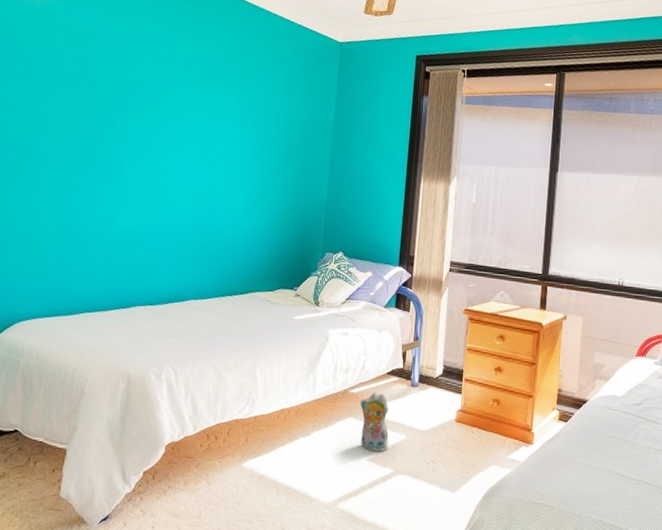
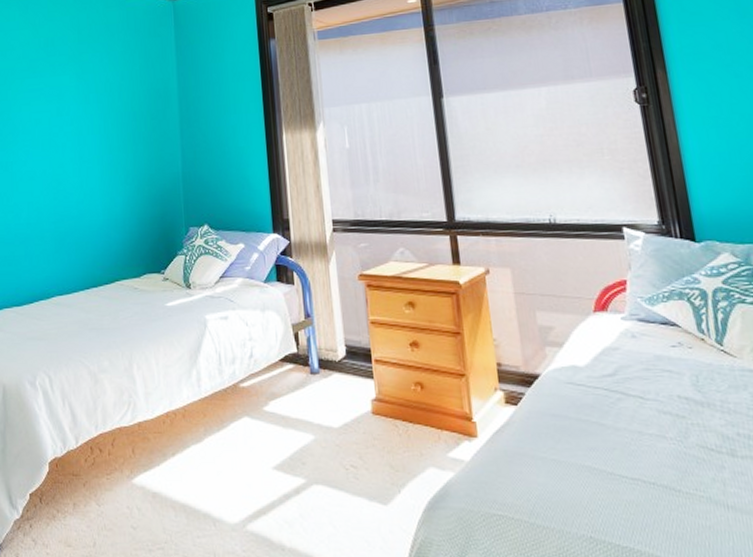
plush toy: present [360,392,389,453] -> none [254,384,296,459]

